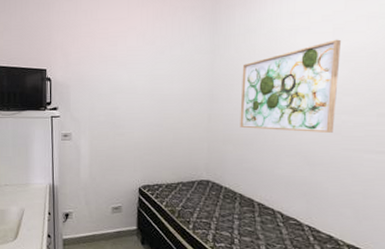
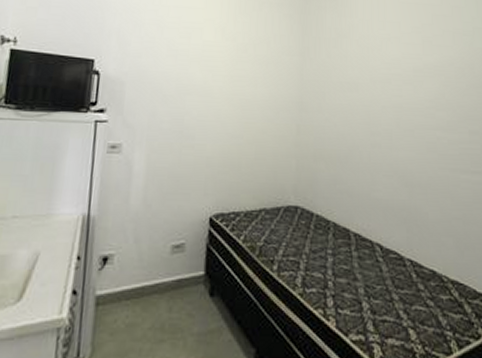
wall art: present [240,39,341,133] -> none [332,52,431,150]

